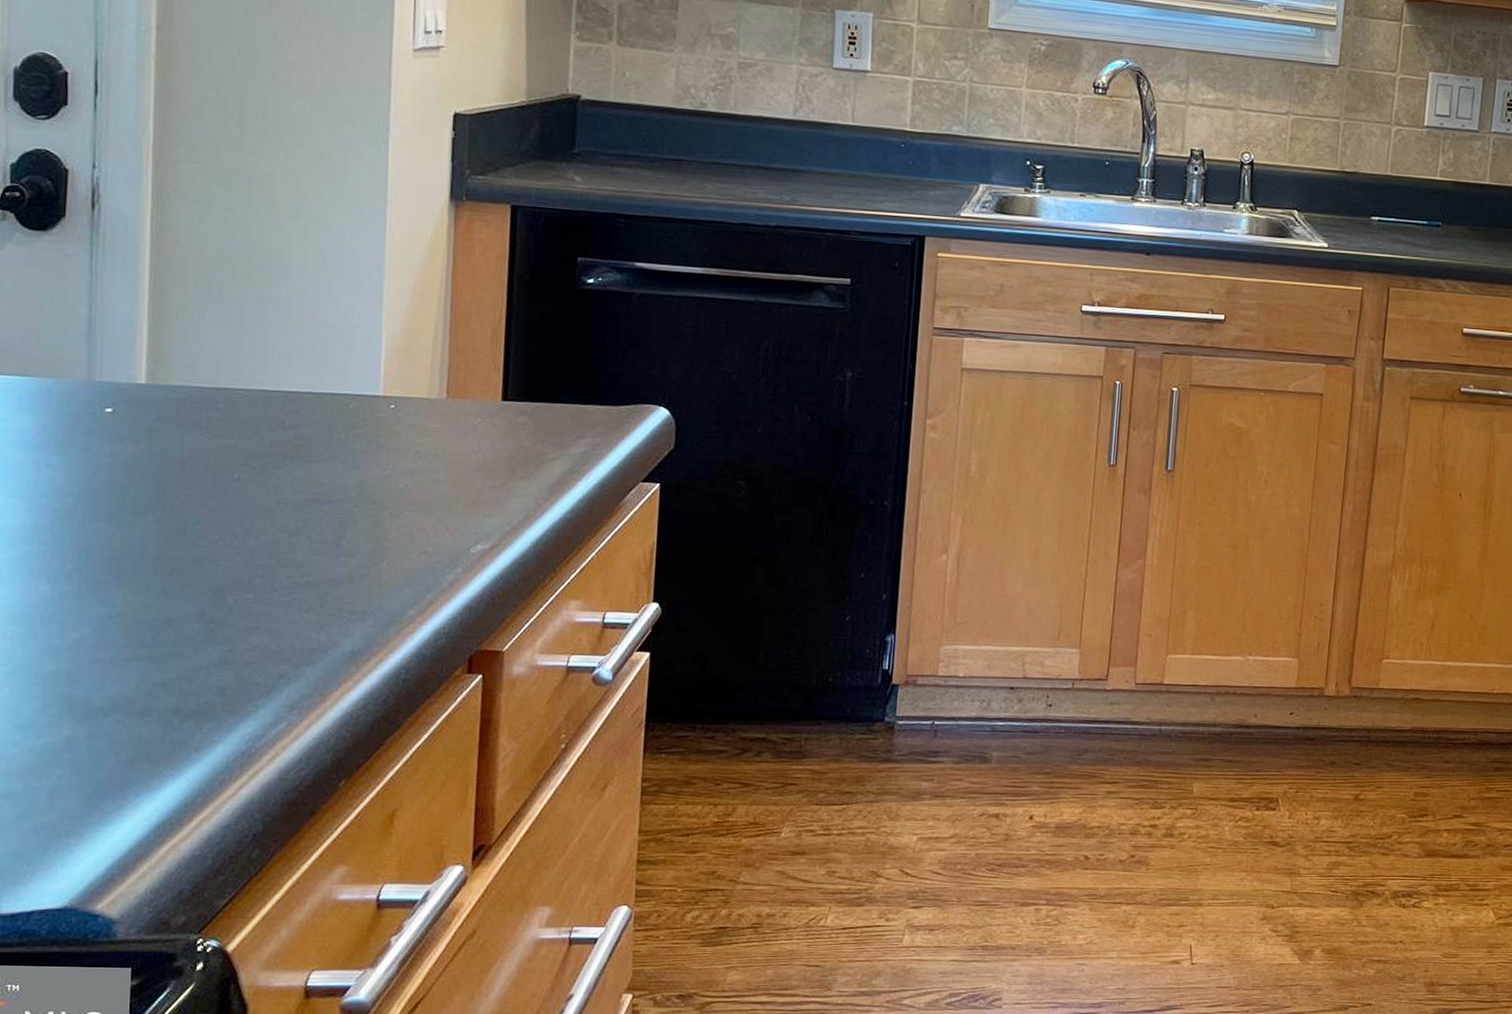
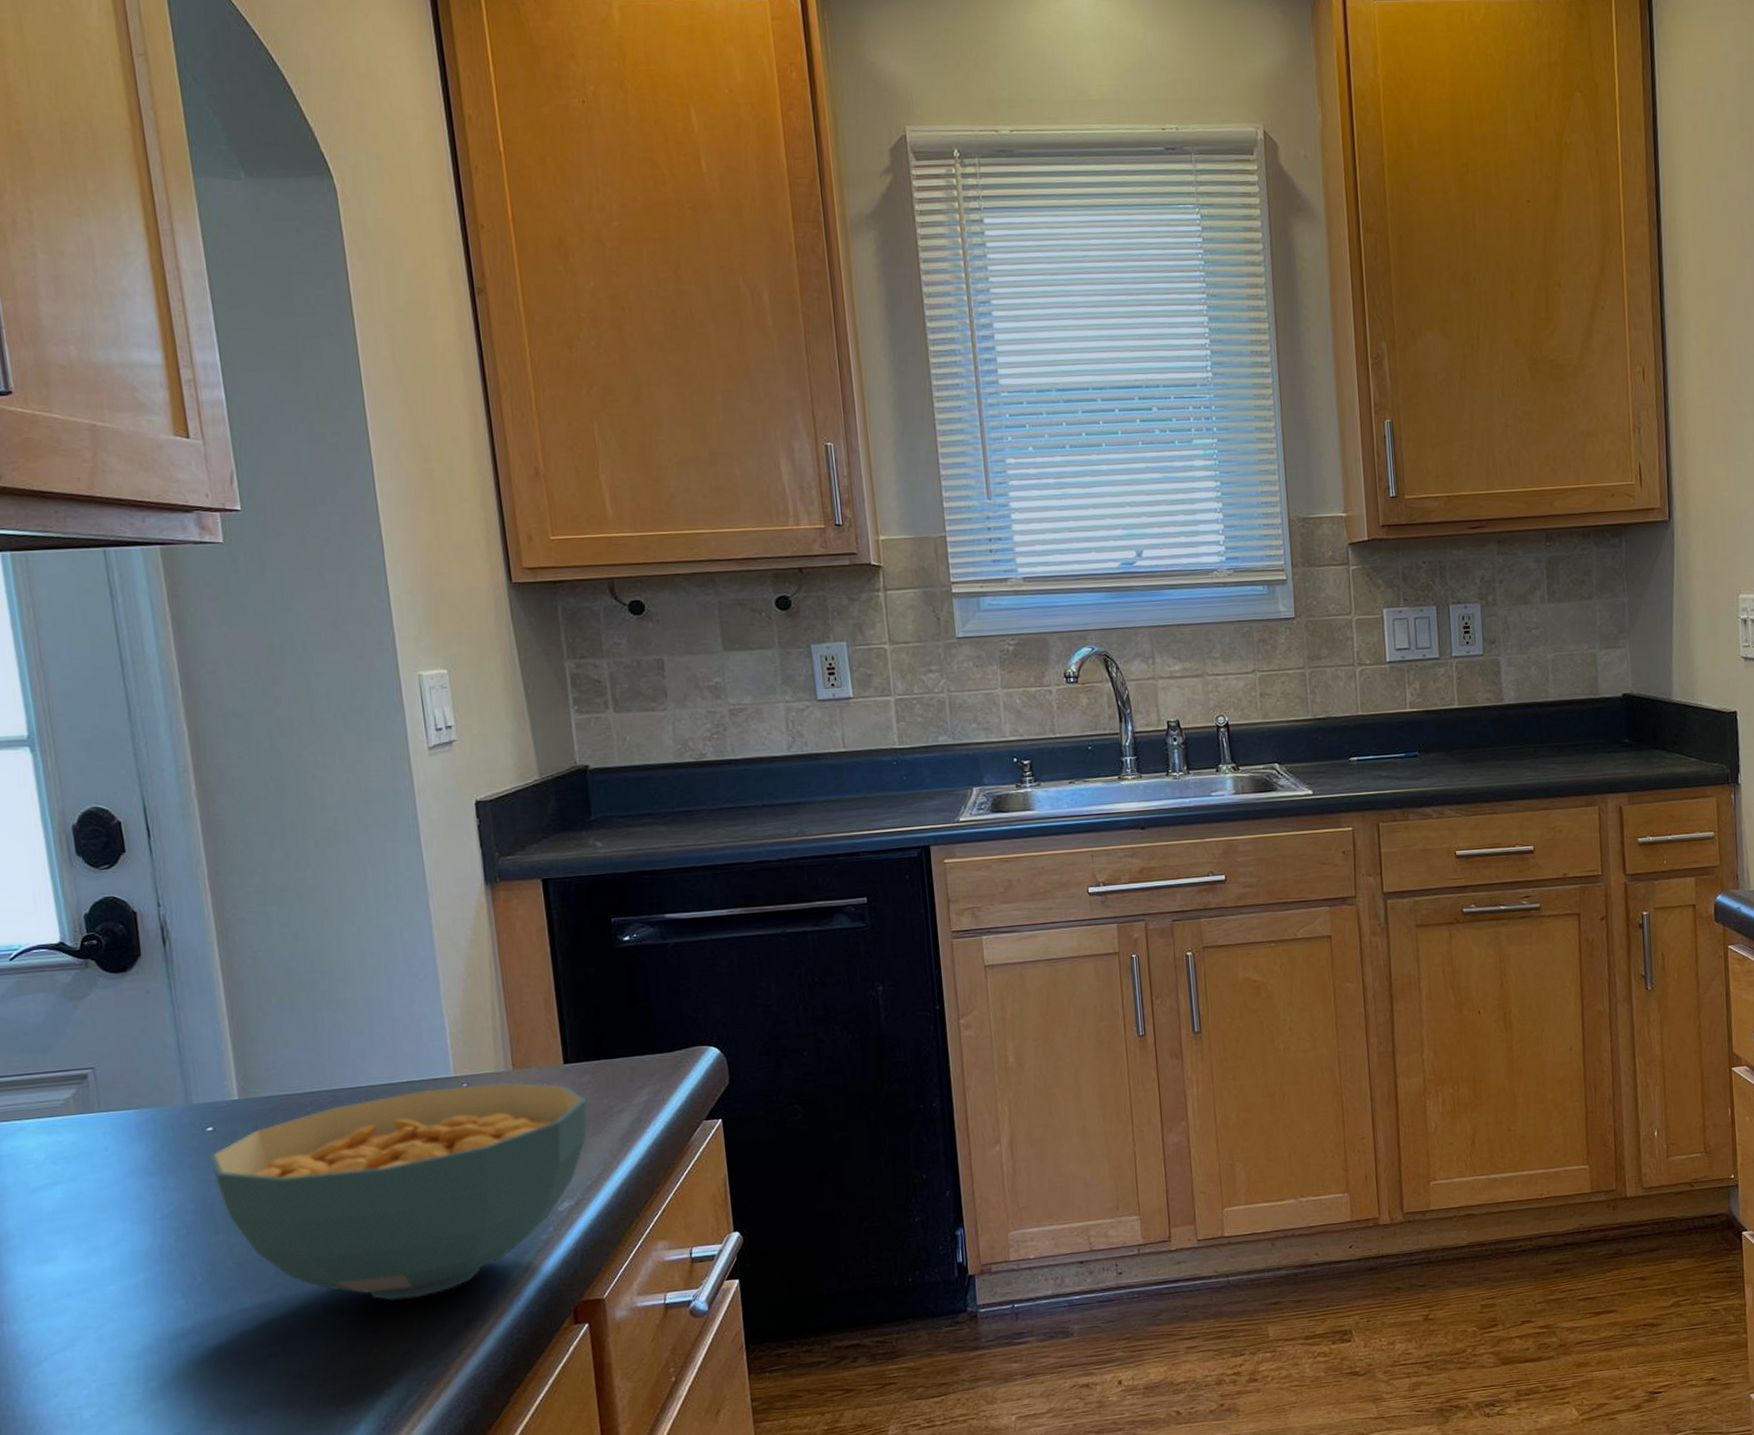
cereal bowl: none [102,405,520,621] -> present [209,1082,587,1300]

